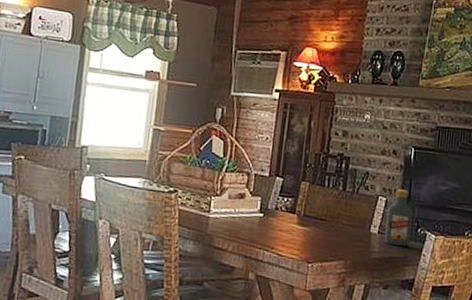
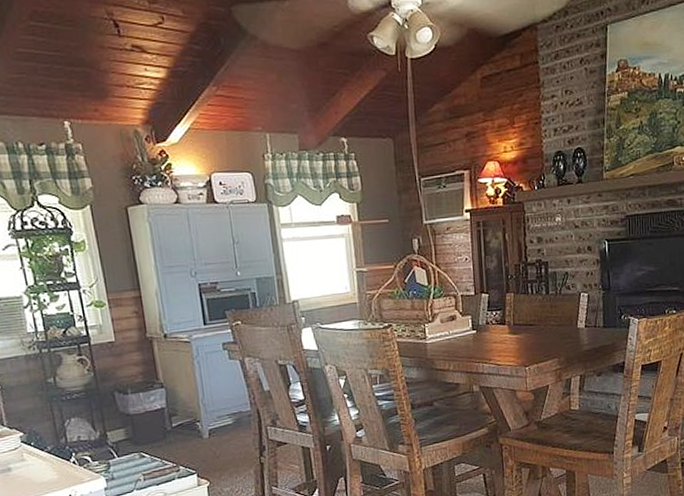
vodka: present [384,189,413,247] -> none [591,282,616,336]

